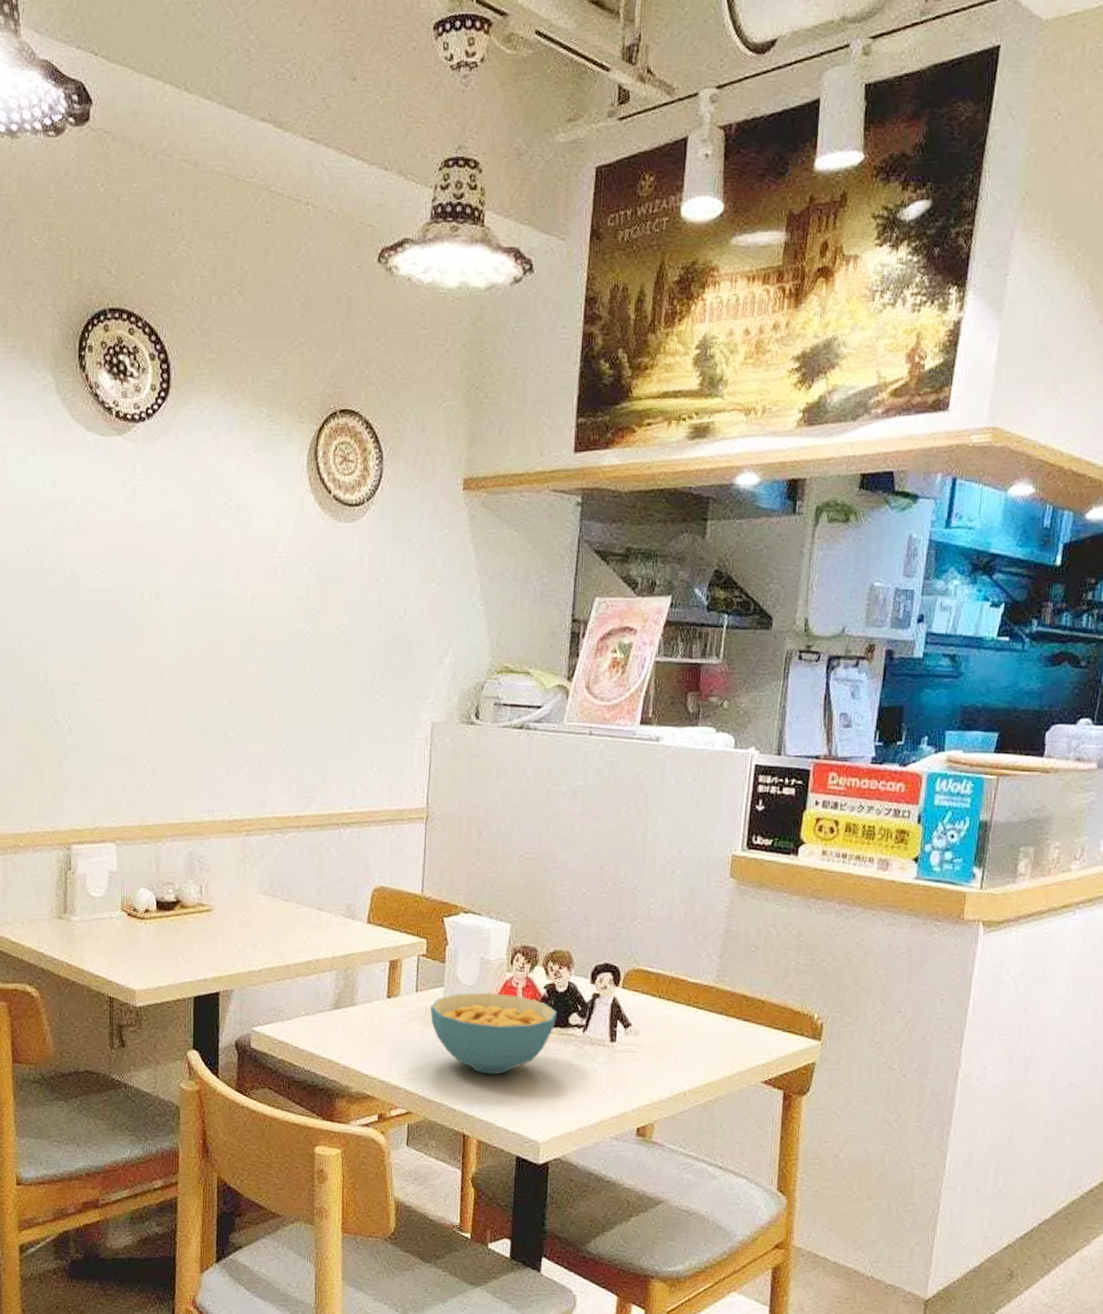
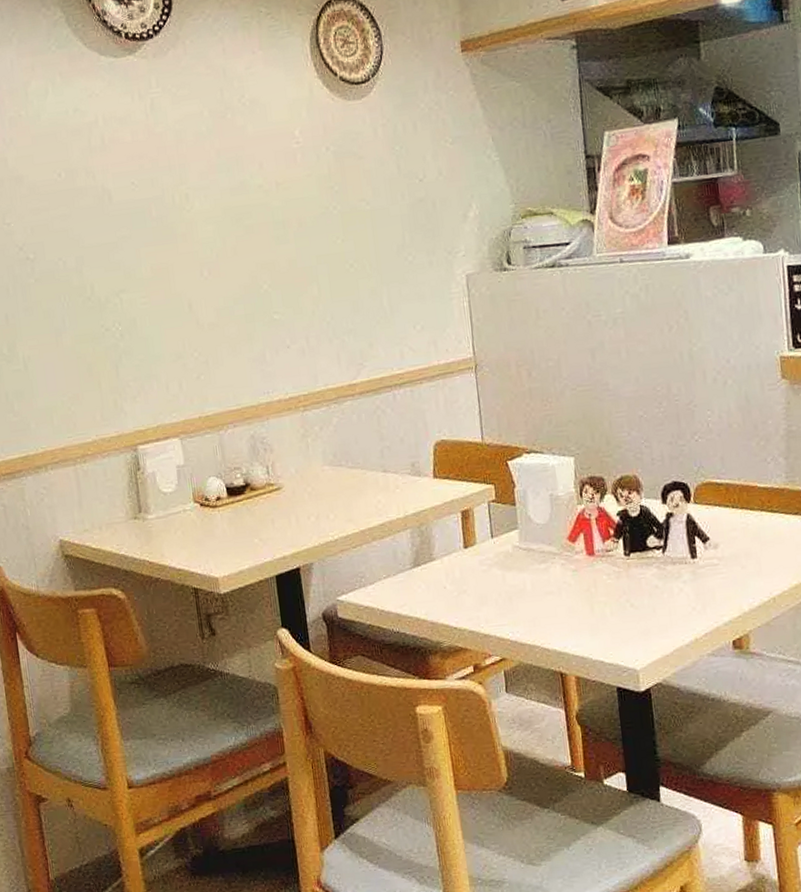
cereal bowl: present [430,992,558,1075] -> none [508,526,635,609]

